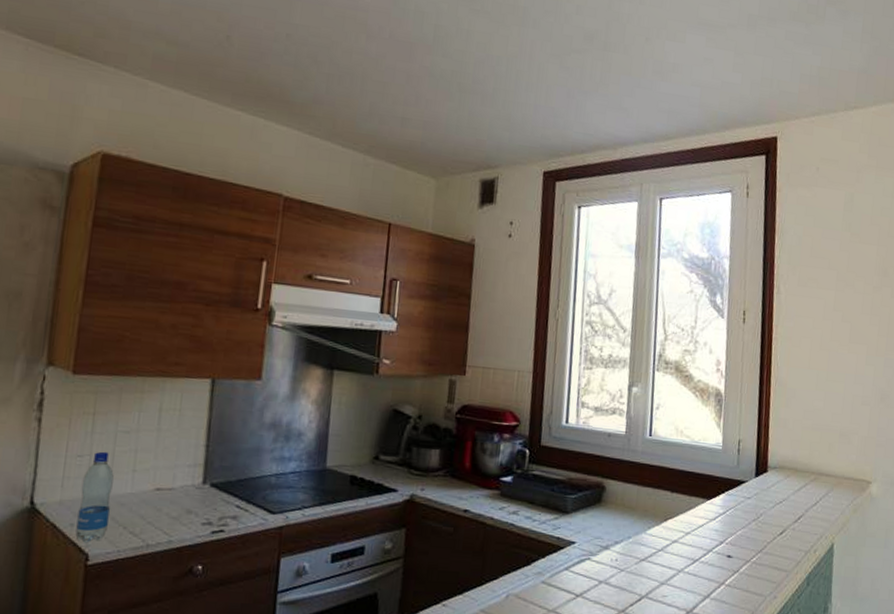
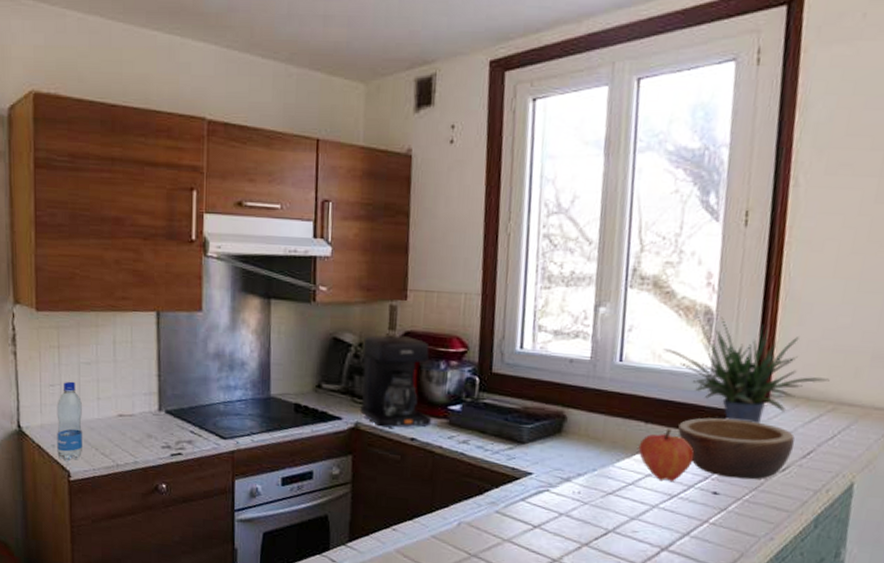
coffee maker: none [416,408,485,500] -> present [360,335,432,428]
fruit: none [666,498,712,546] -> present [638,429,695,481]
potted plant: none [684,391,811,492] -> present [663,309,830,423]
bowl: none [698,487,788,543] -> present [678,417,795,480]

